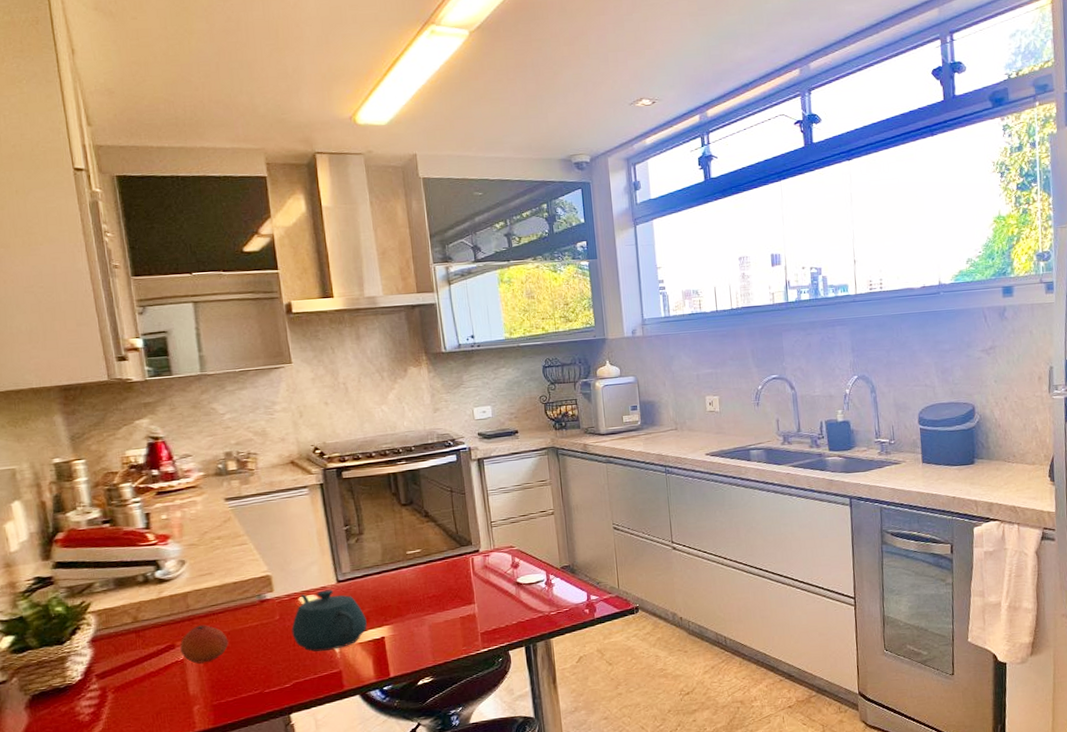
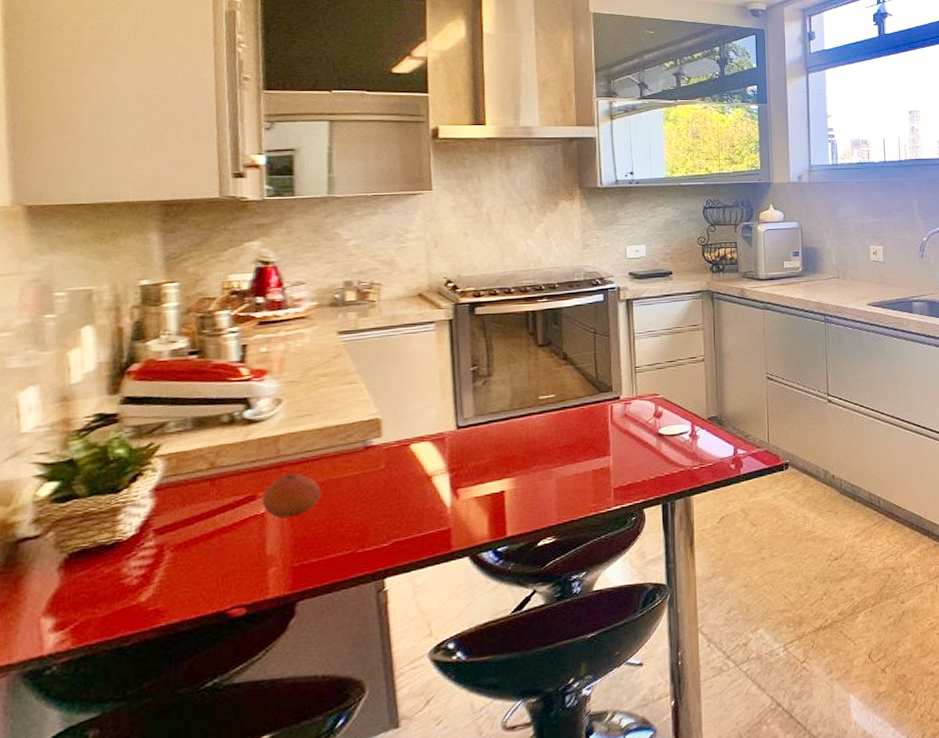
teapot: present [291,589,367,652] -> none [397,436,486,506]

